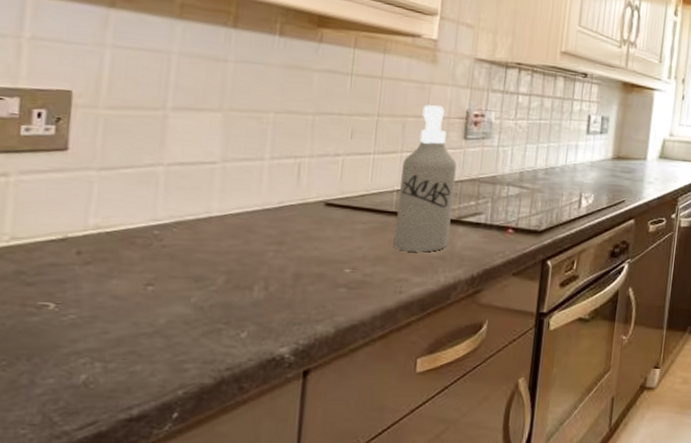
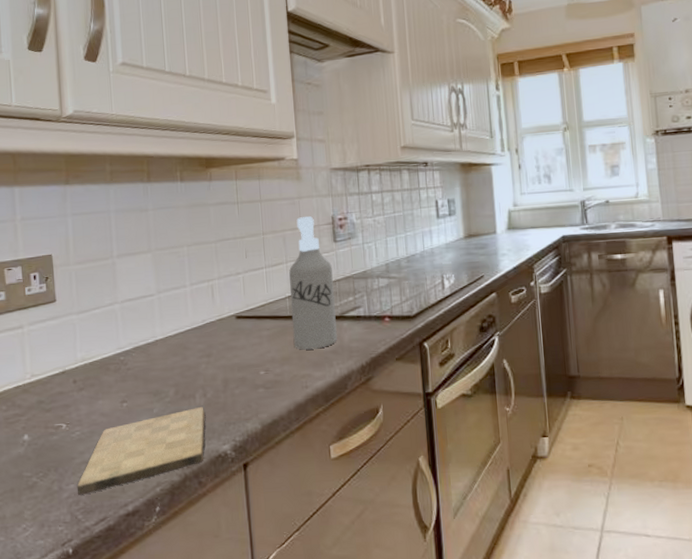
cutting board: none [57,300,264,392] -> present [77,406,206,495]

